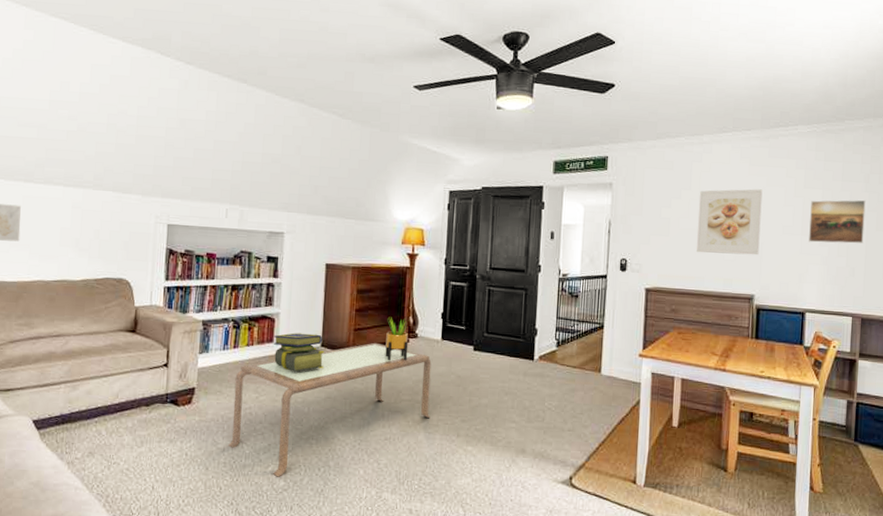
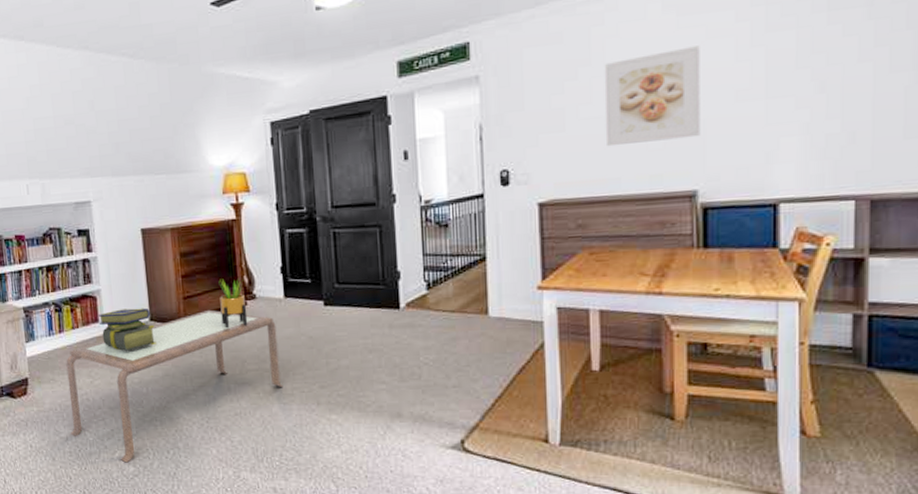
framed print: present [809,199,866,244] -> none [778,31,870,107]

